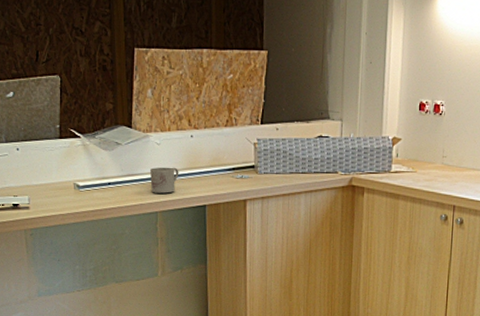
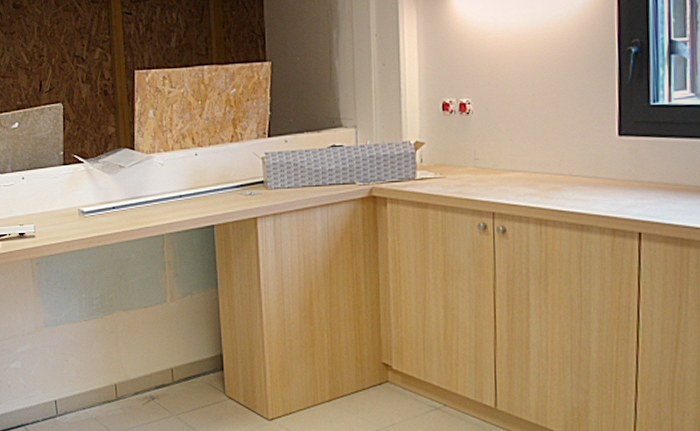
mug: present [150,167,179,194] -> none [155,187,185,215]

